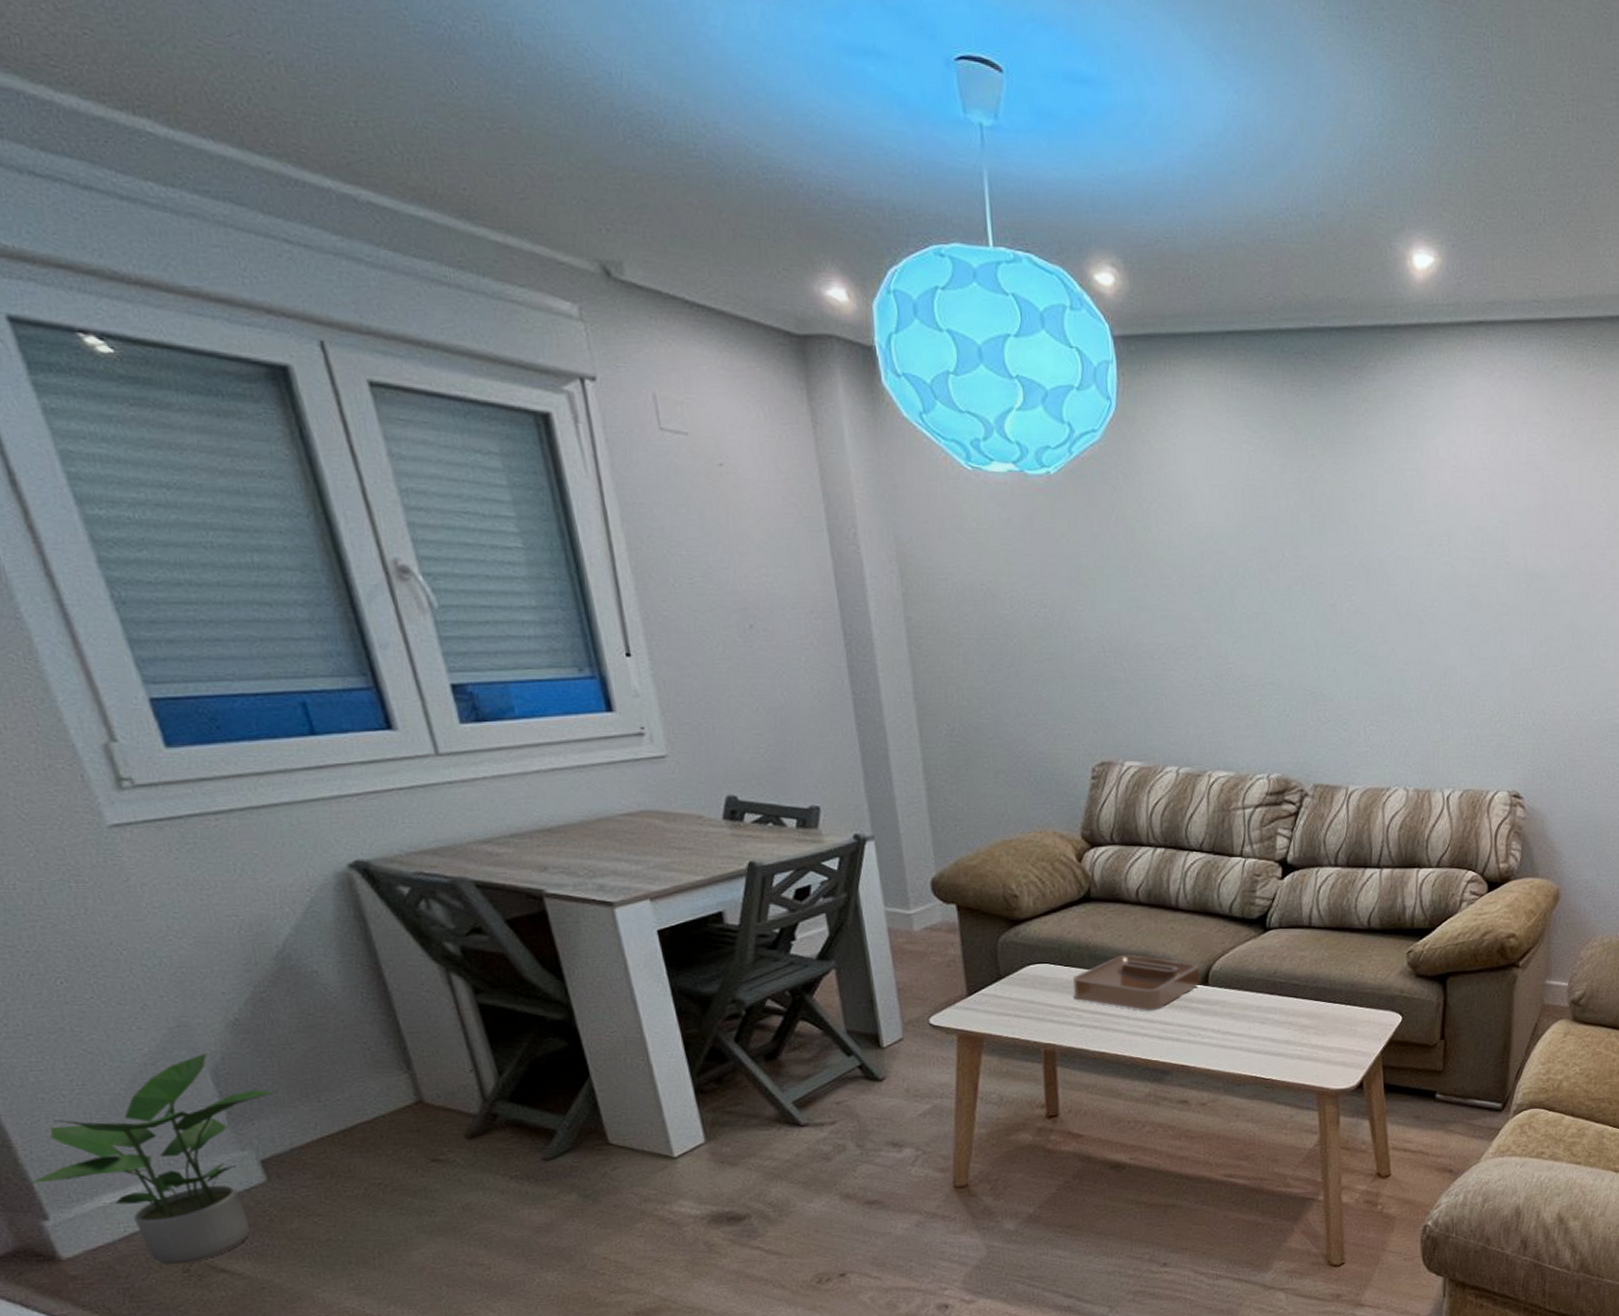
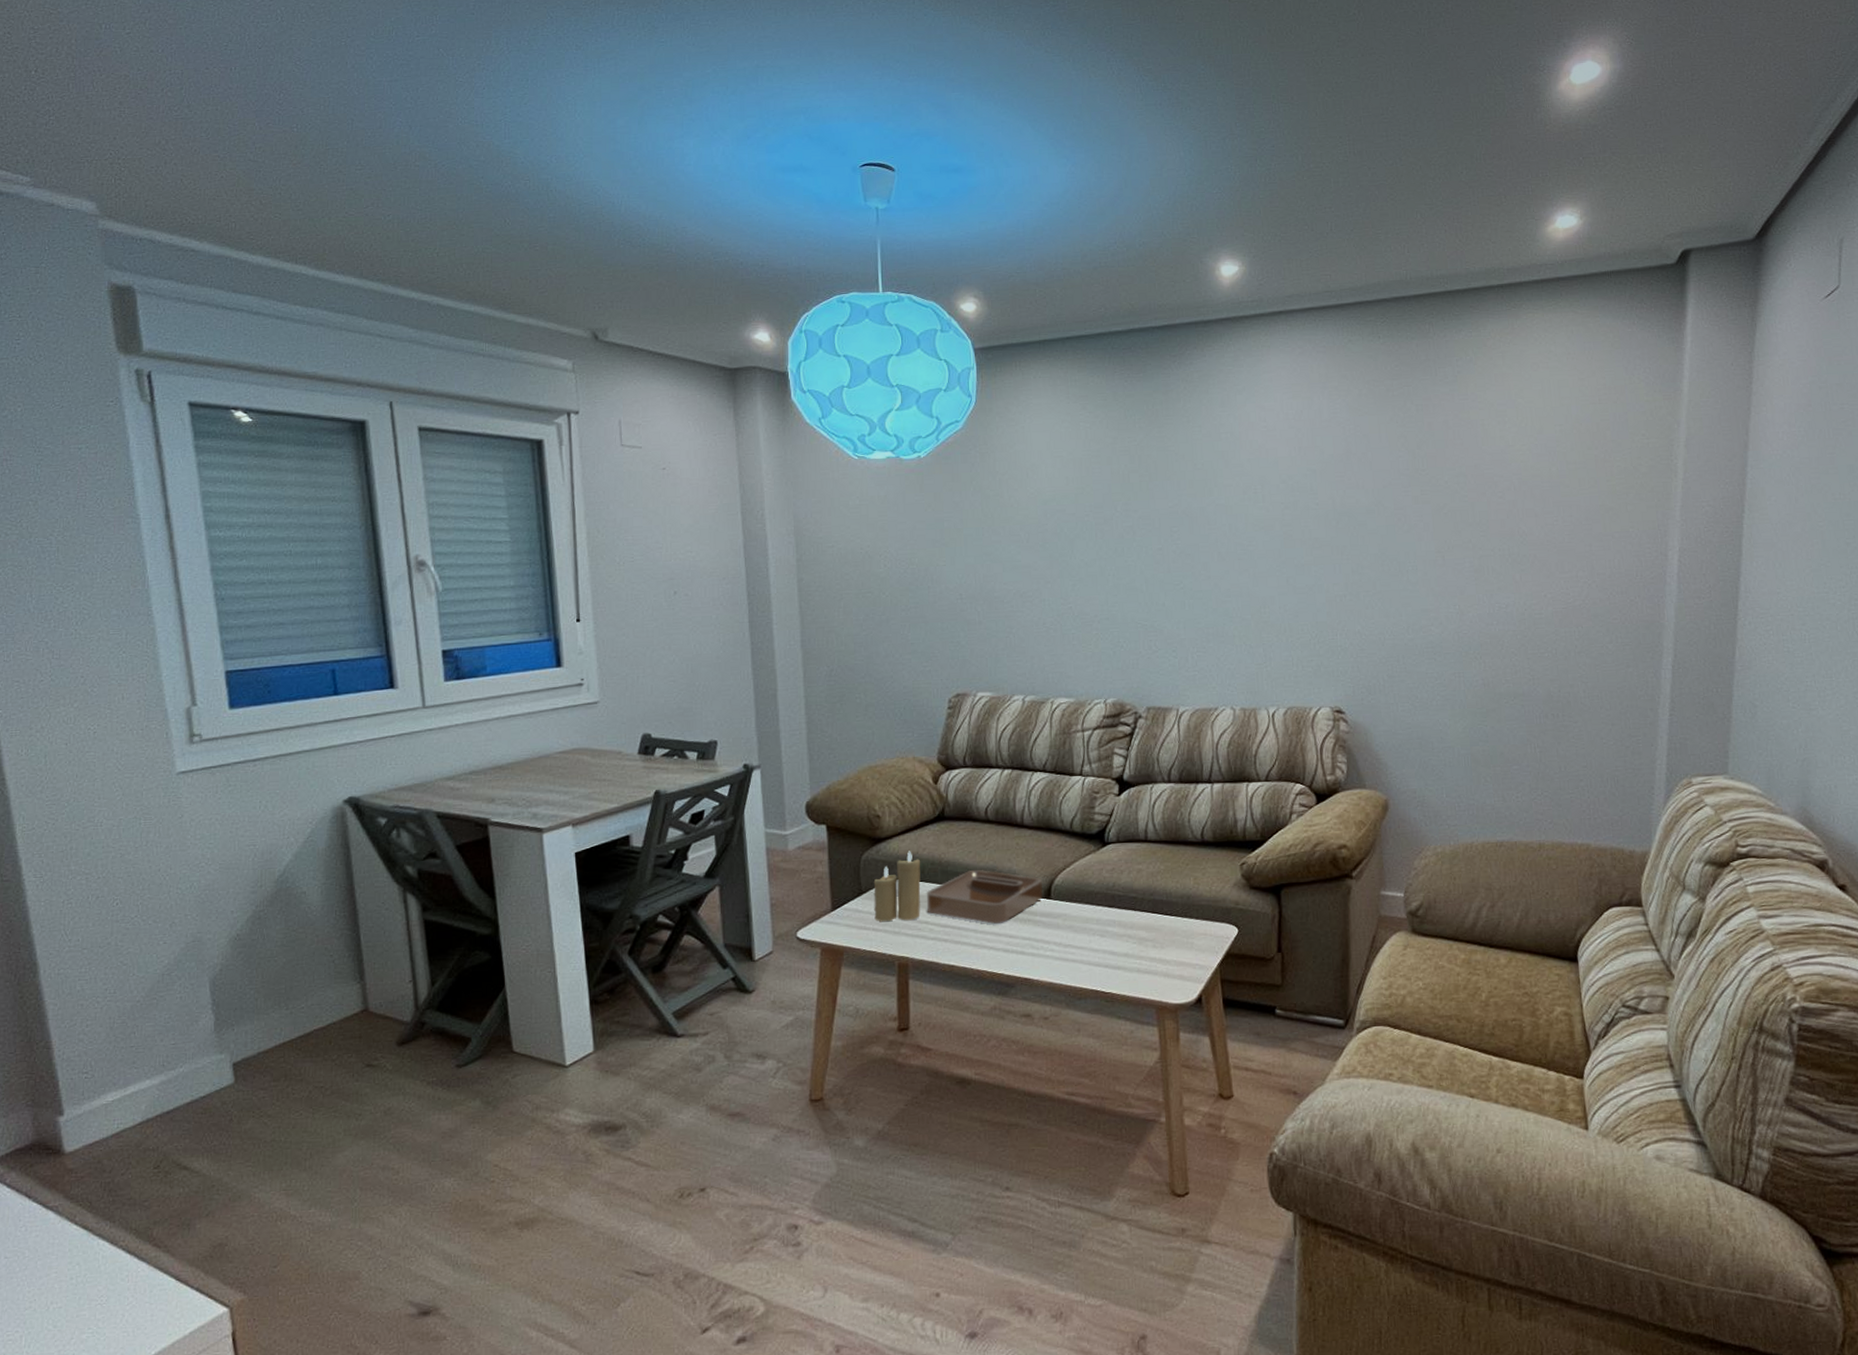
potted plant: present [30,1053,277,1265] -> none [57,965,256,1161]
candle: none [1013,933,1067,1007] -> present [873,851,921,921]

